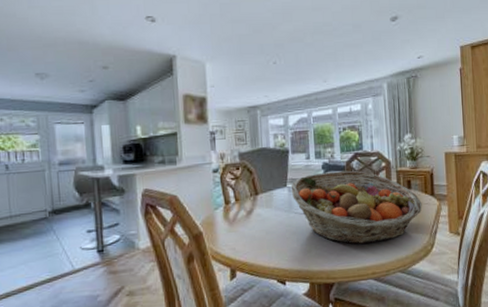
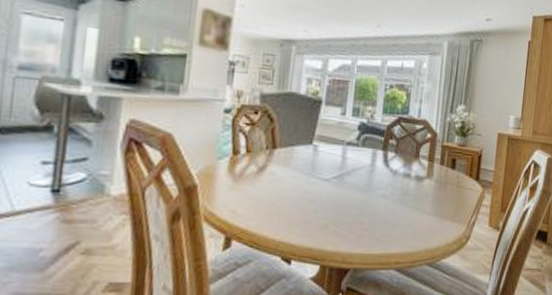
fruit basket: present [291,170,422,245] -> none [316,134,465,227]

